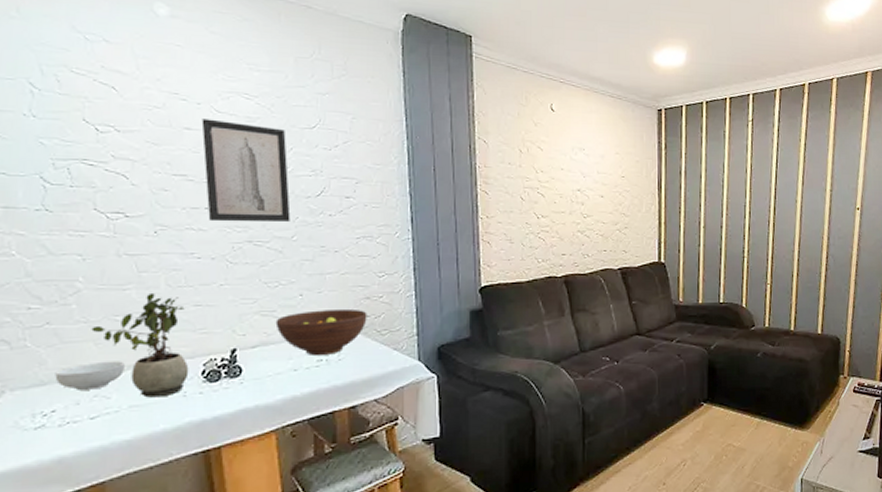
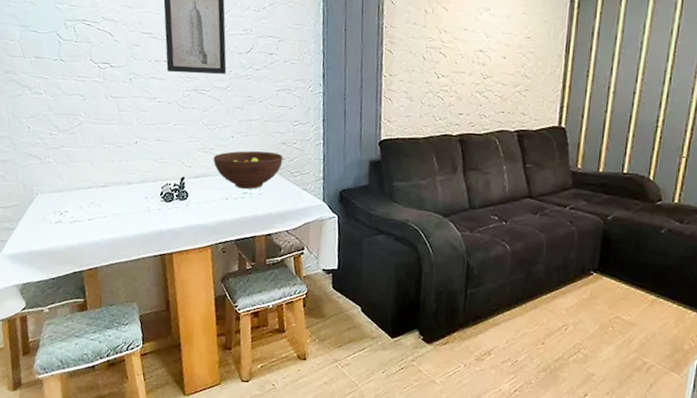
cereal bowl: present [55,361,125,390] -> none [67,178,110,199]
potted plant: present [91,292,189,398] -> none [89,127,152,210]

